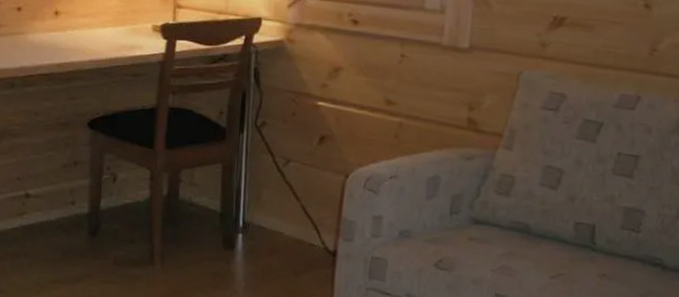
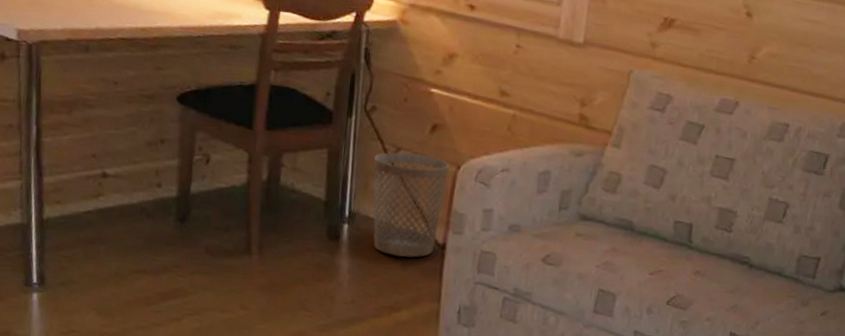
wastebasket: none [265,164,338,265] -> present [373,152,449,258]

